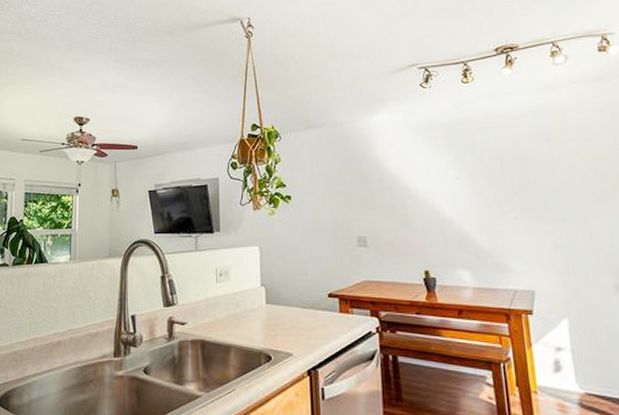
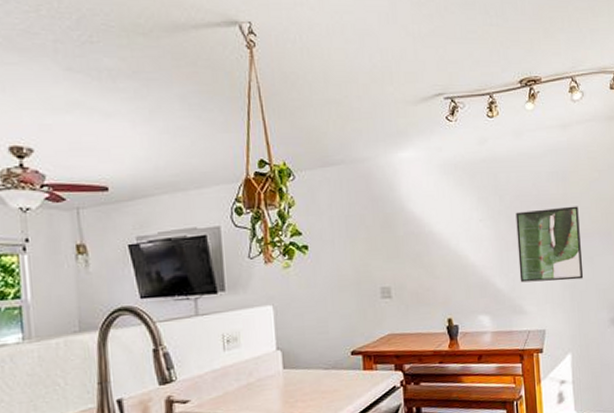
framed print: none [495,165,579,241] -> present [515,206,584,283]

